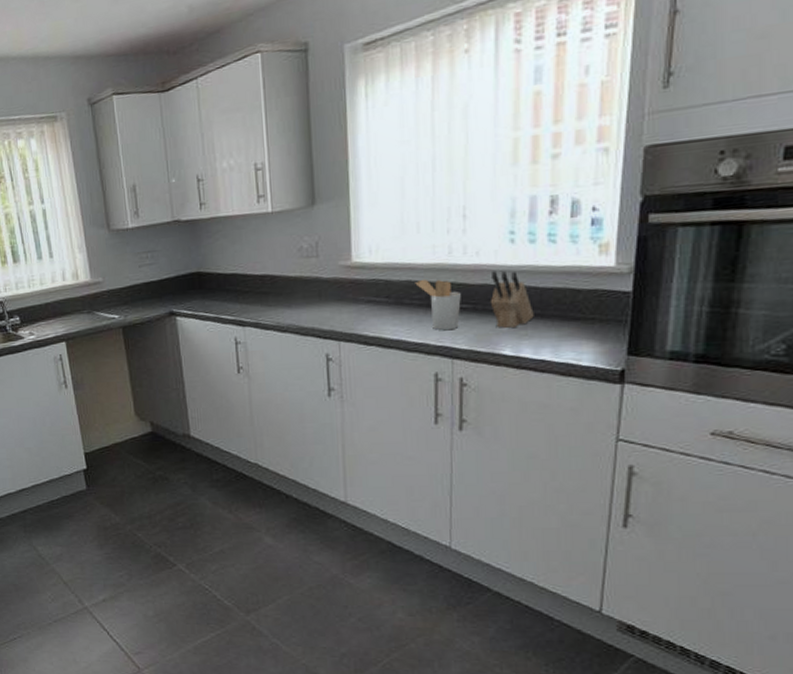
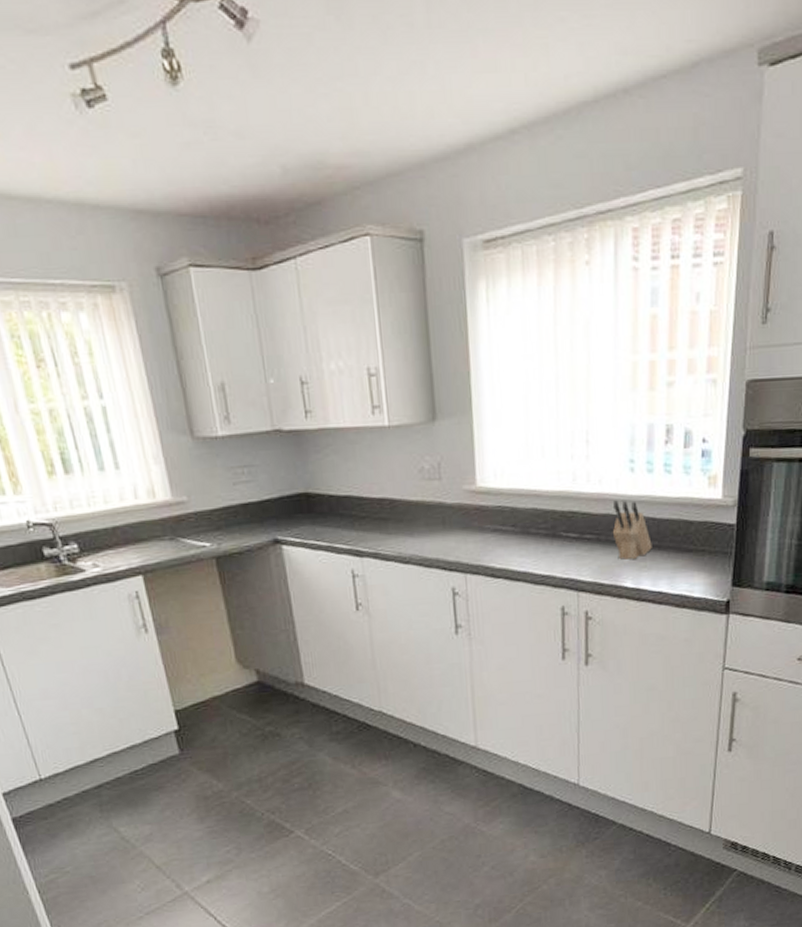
utensil holder: present [415,279,461,331] -> none [541,507,585,562]

